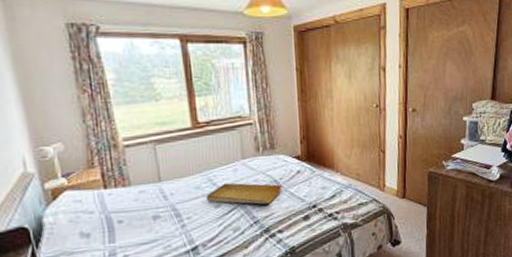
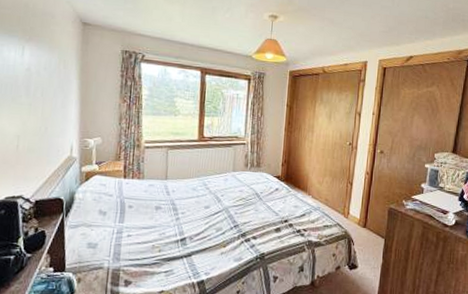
tray: present [205,183,282,205] -> none [199,189,261,212]

